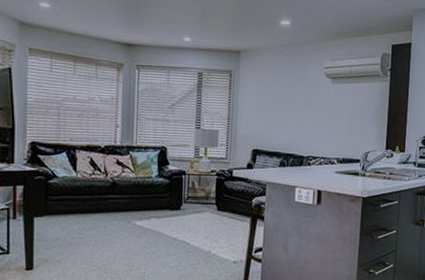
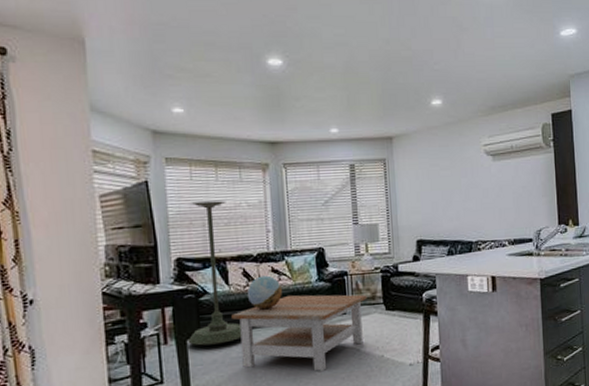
plant stand: none [34,92,84,224] -> present [187,201,242,346]
coffee table: none [76,186,201,259] -> present [231,294,367,372]
decorative sphere: none [92,166,124,198] -> present [246,275,282,310]

